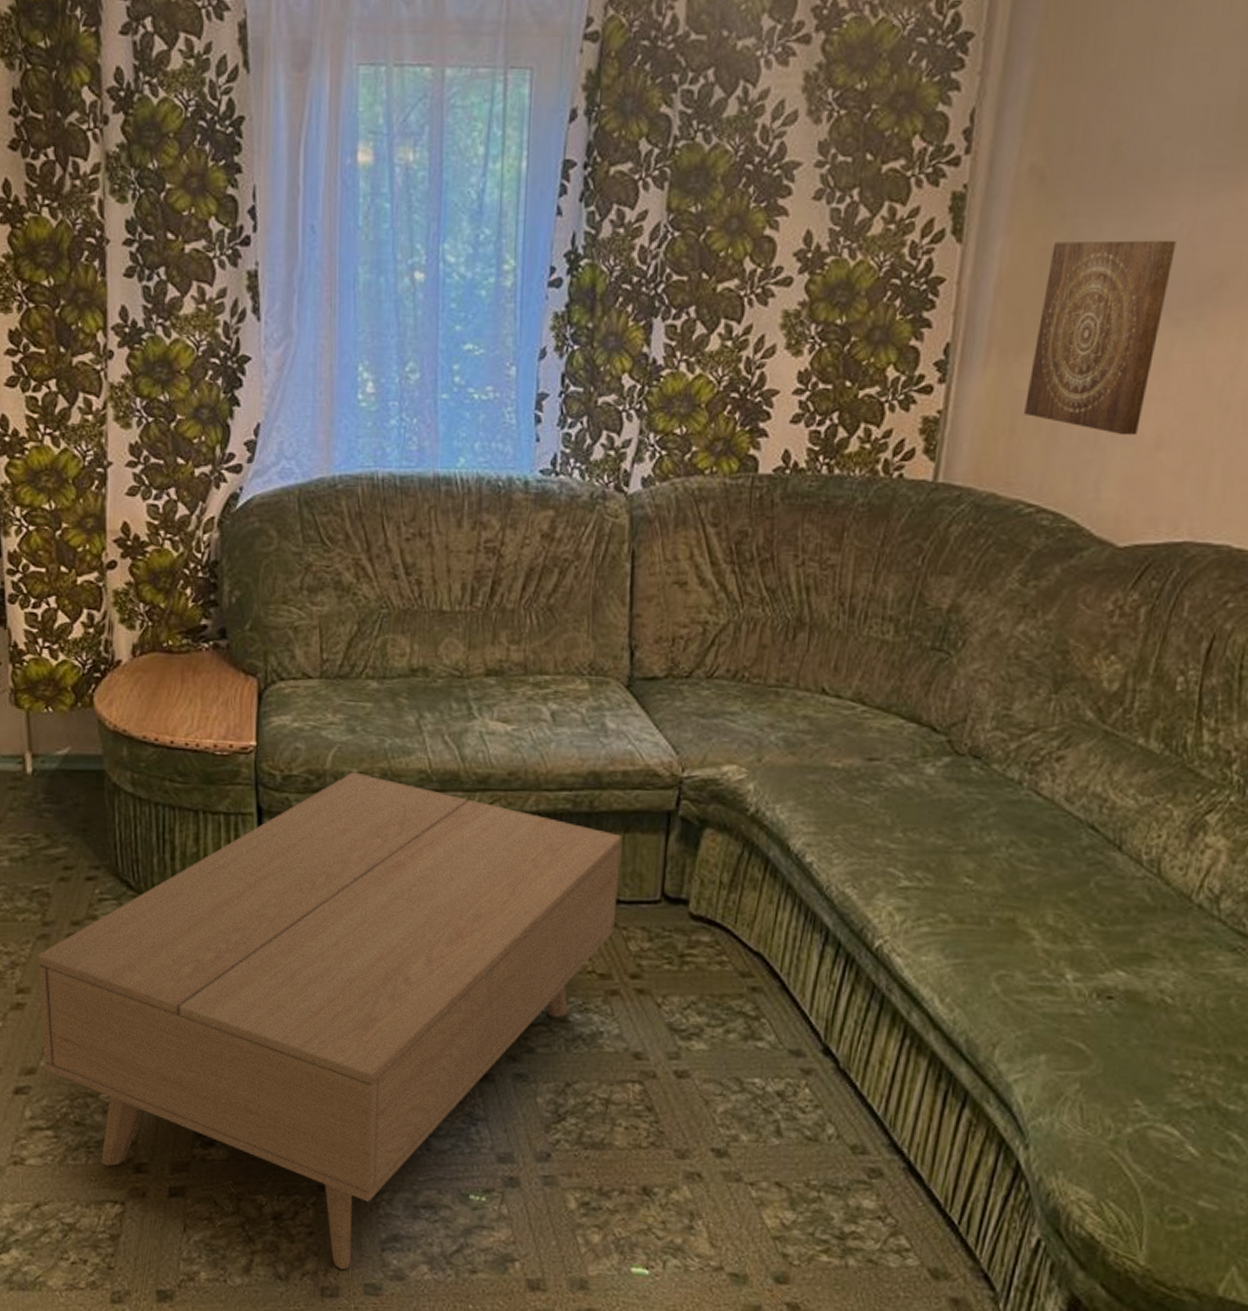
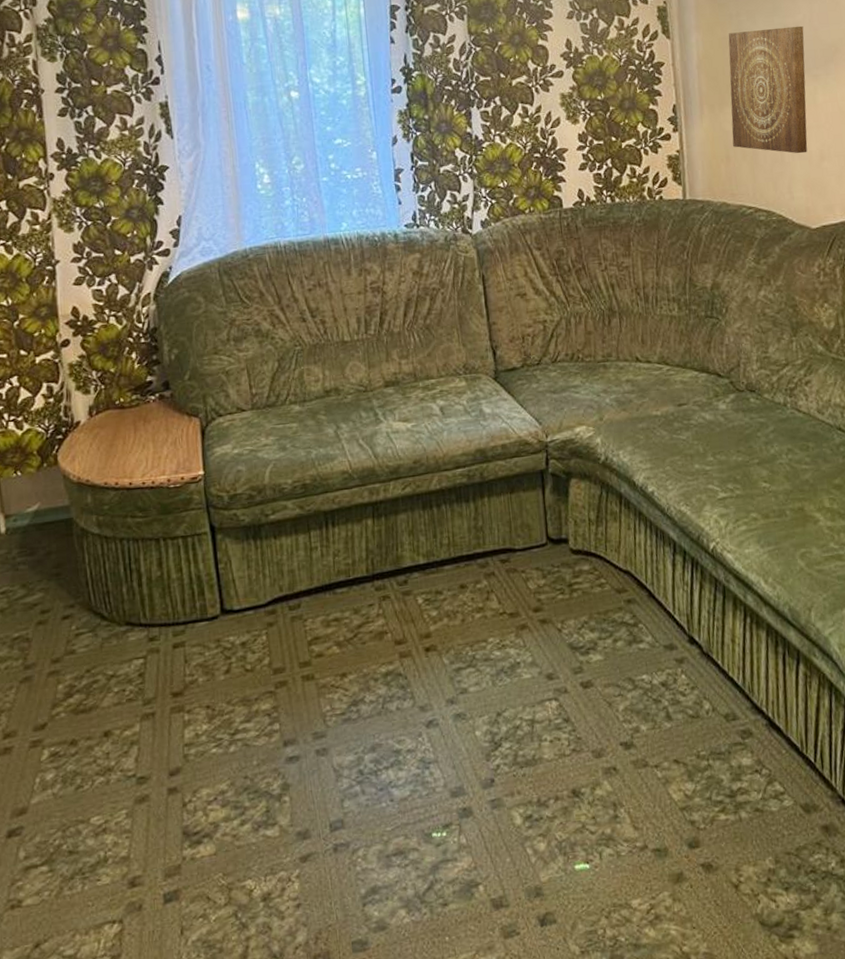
coffee table: present [36,772,623,1270] -> none [20,482,515,933]

